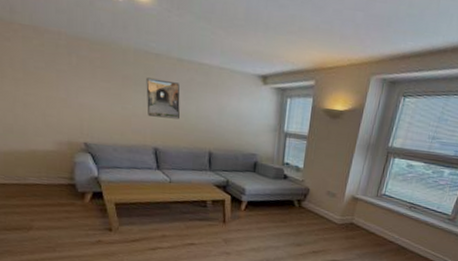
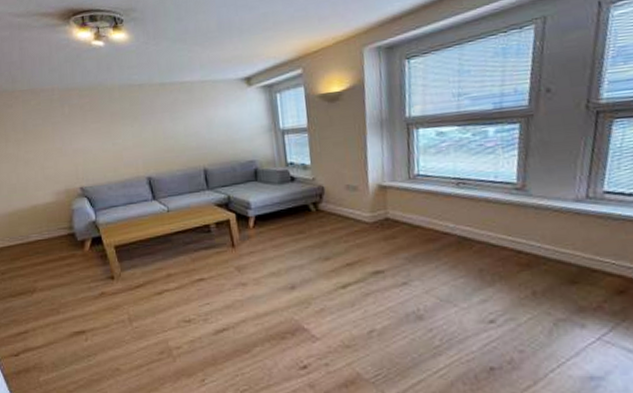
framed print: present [146,77,180,120] -> none [132,106,169,146]

